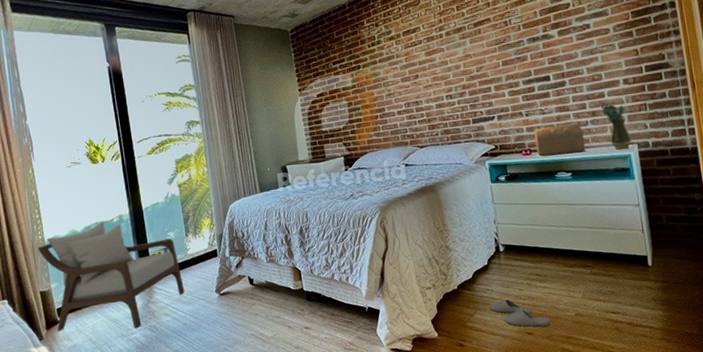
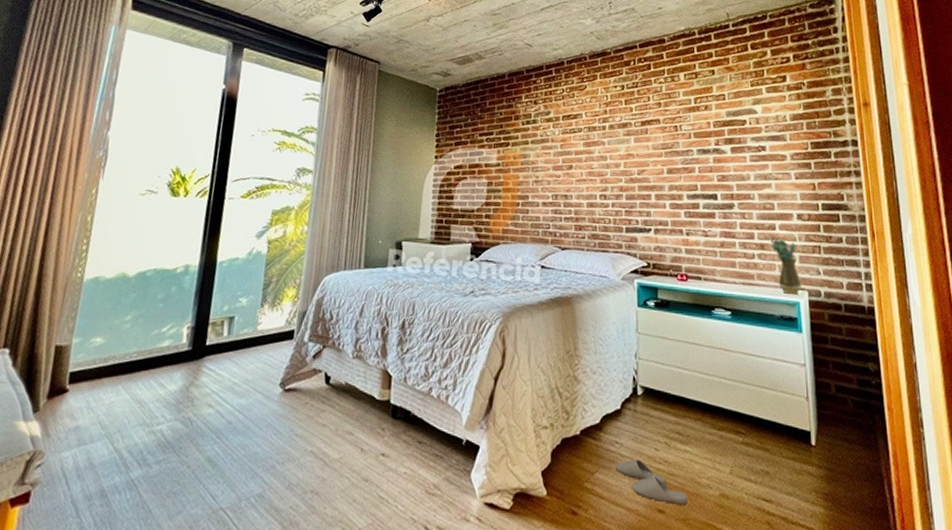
armchair: present [37,222,185,331] -> none [61,269,245,418]
decorative box: present [534,123,586,157] -> none [694,251,750,289]

